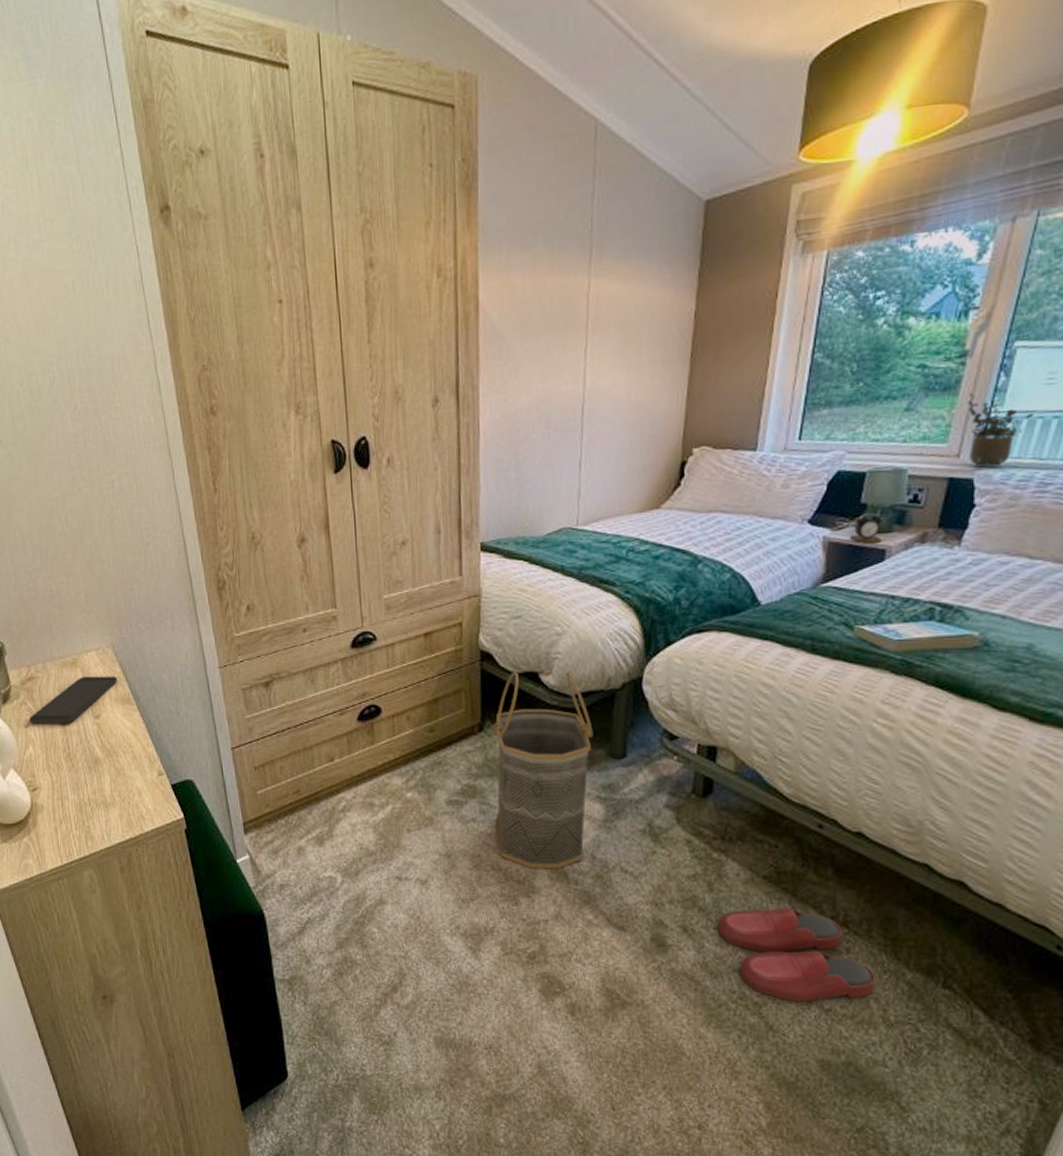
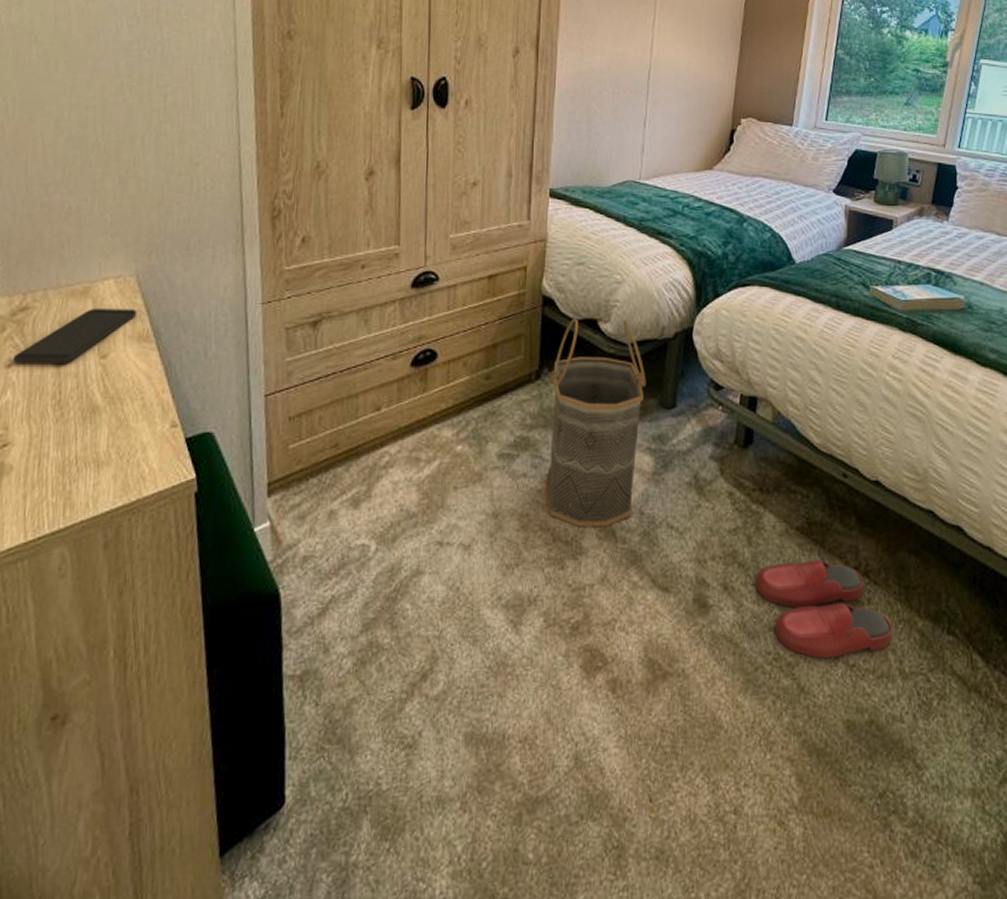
alarm clock: present [851,513,883,543] -> none [866,188,891,214]
potted plant: present [966,392,1034,467] -> none [949,95,996,157]

